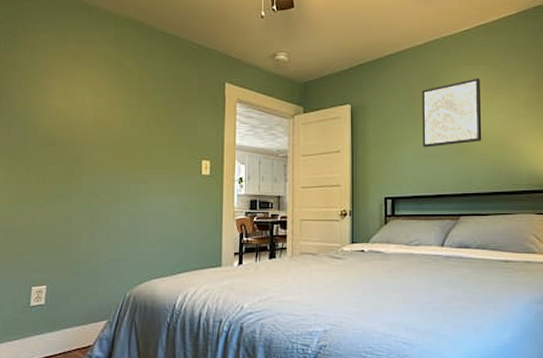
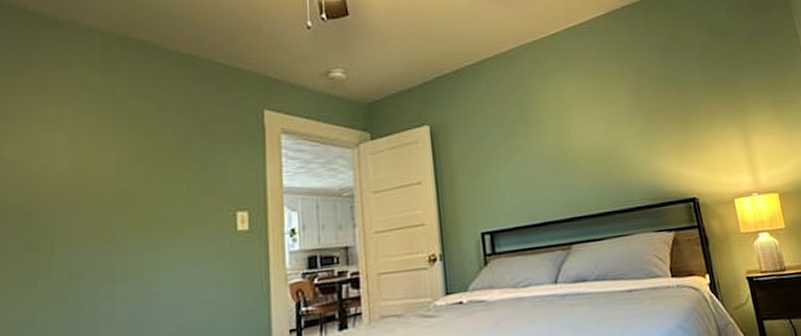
wall art: present [422,78,482,148] -> none [512,85,586,169]

